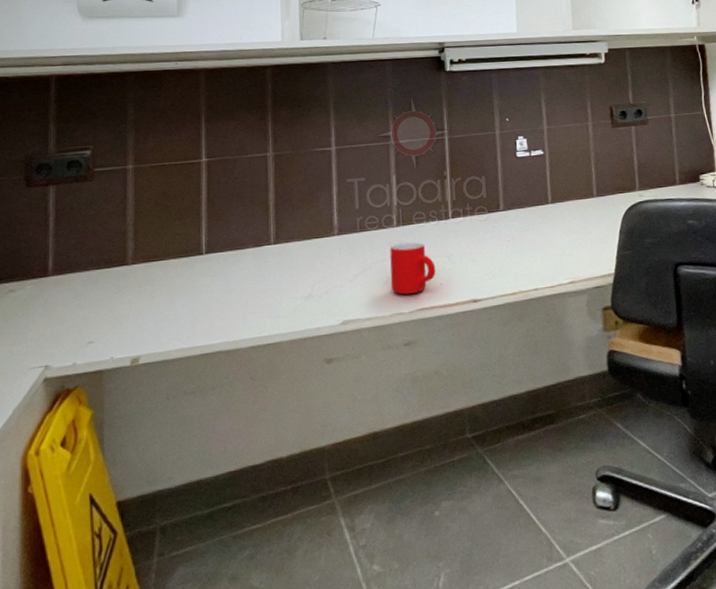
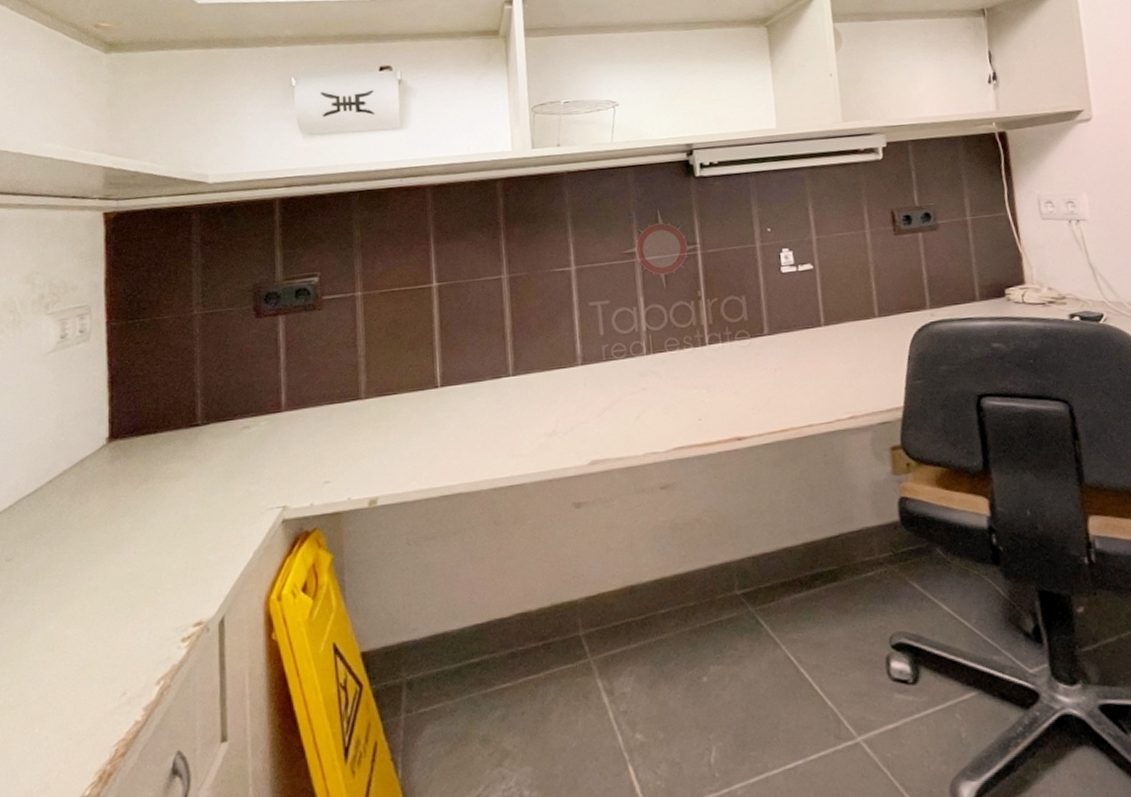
mug: present [390,242,436,295] -> none [640,372,694,432]

